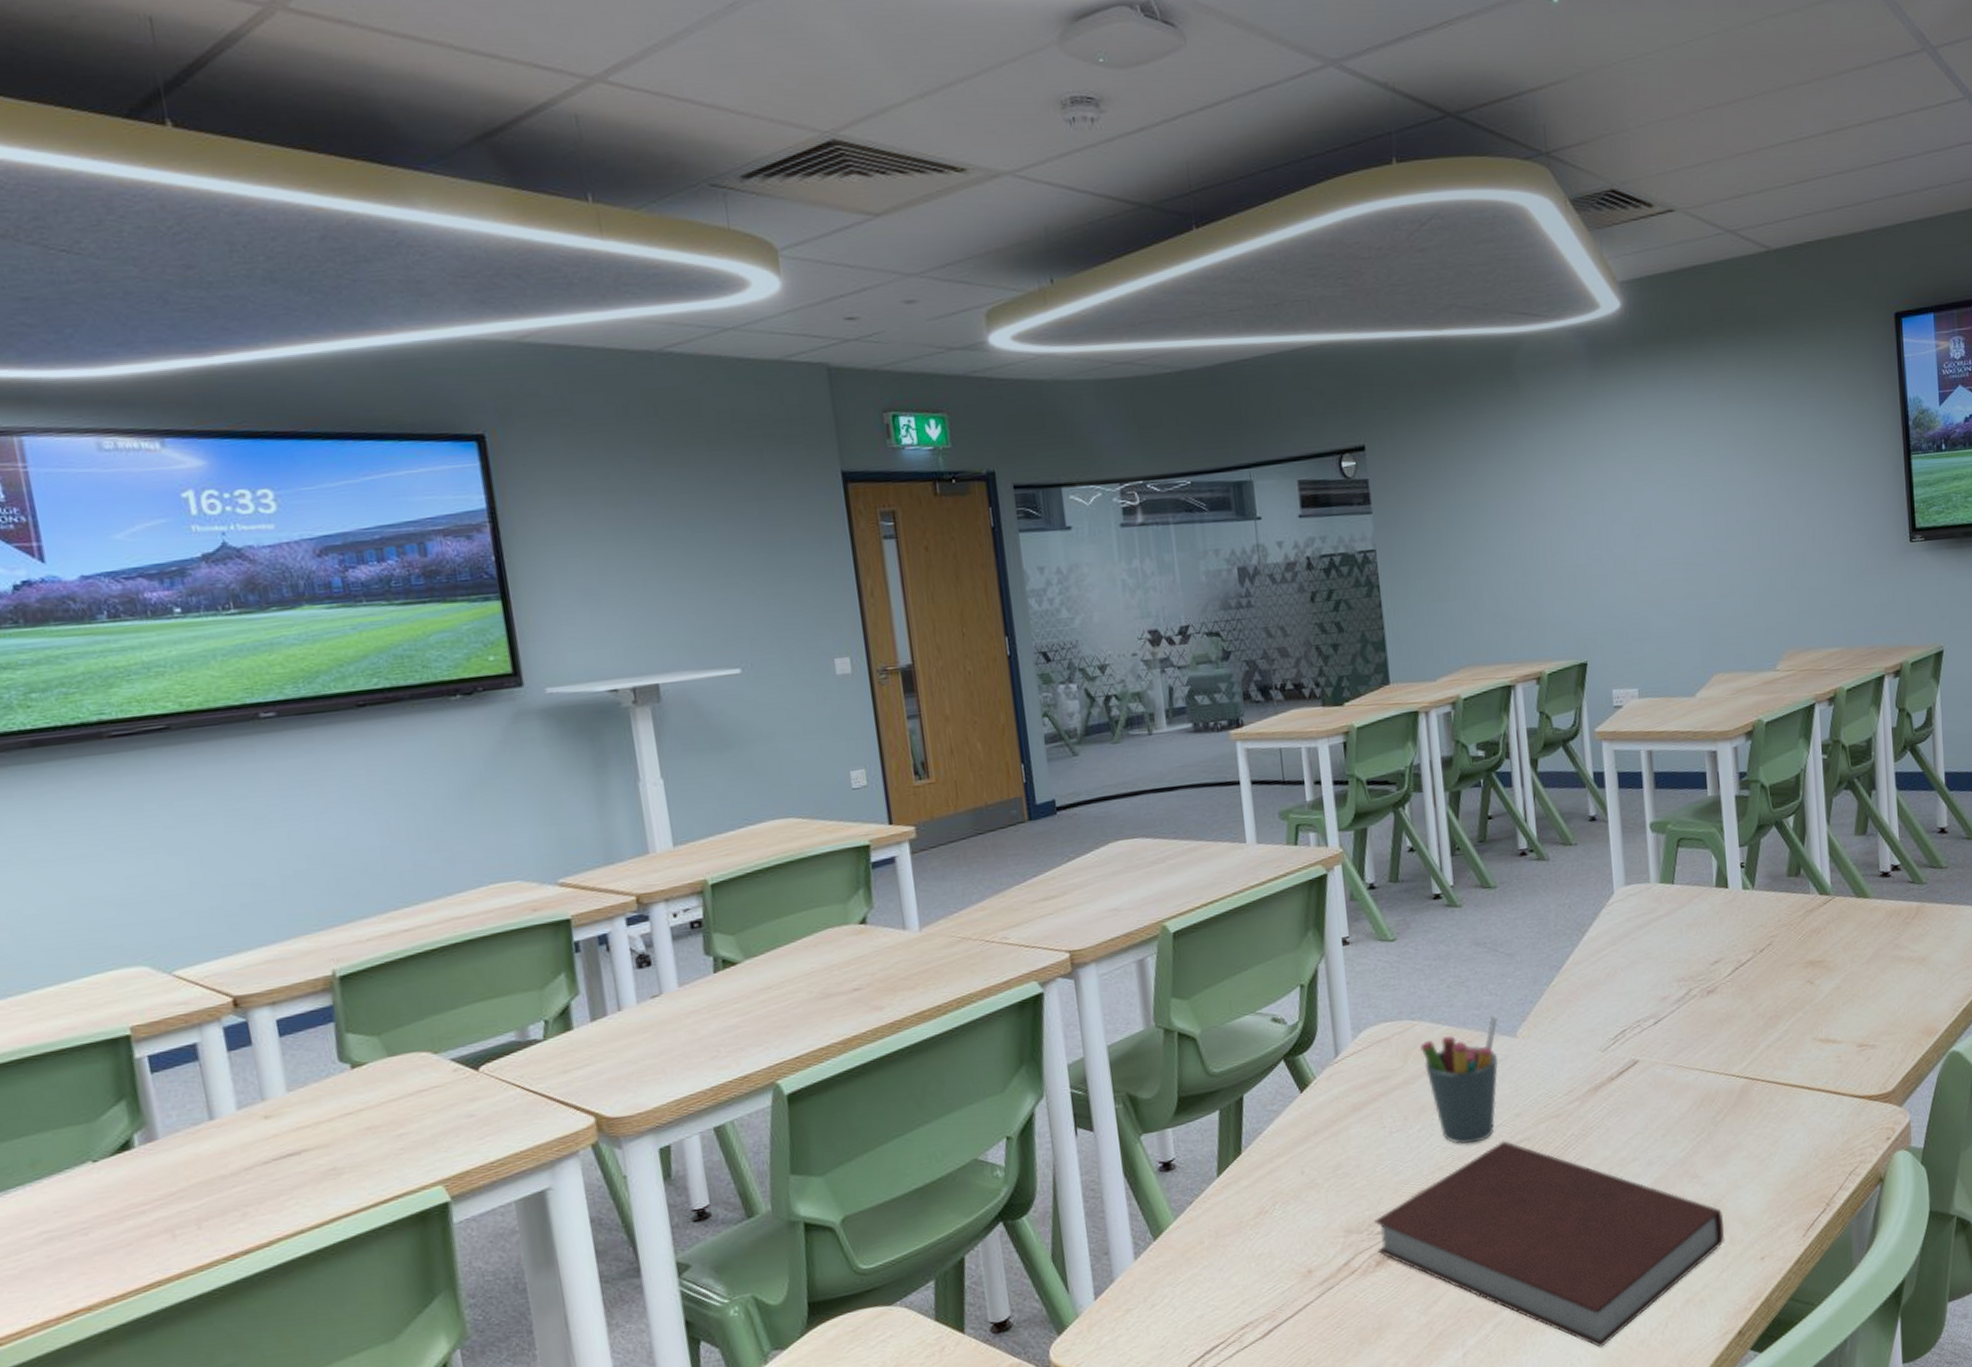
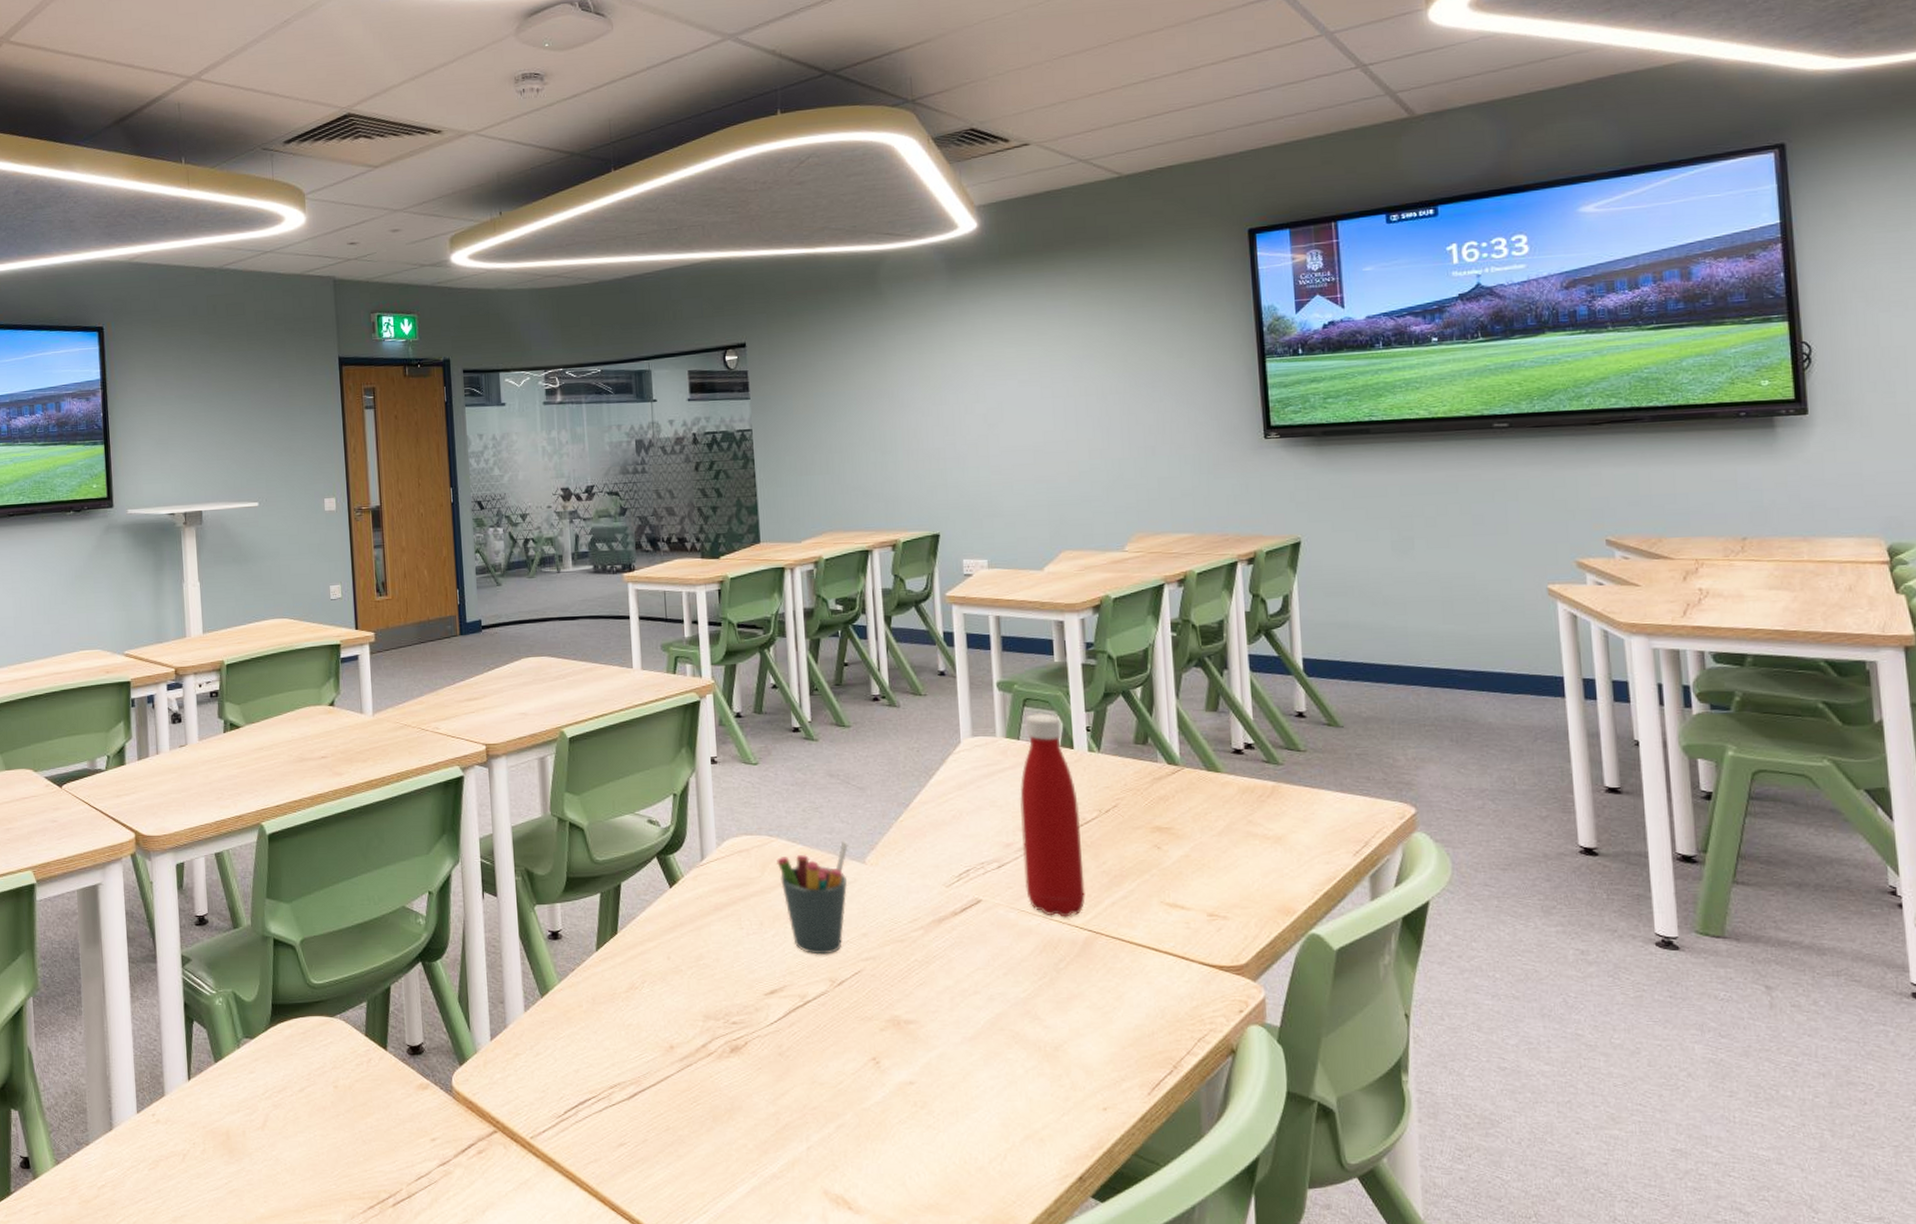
notebook: present [1374,1141,1725,1348] -> none [730,957,1067,1166]
bottle: none [1675,853,1742,1068] -> present [1020,713,1086,917]

